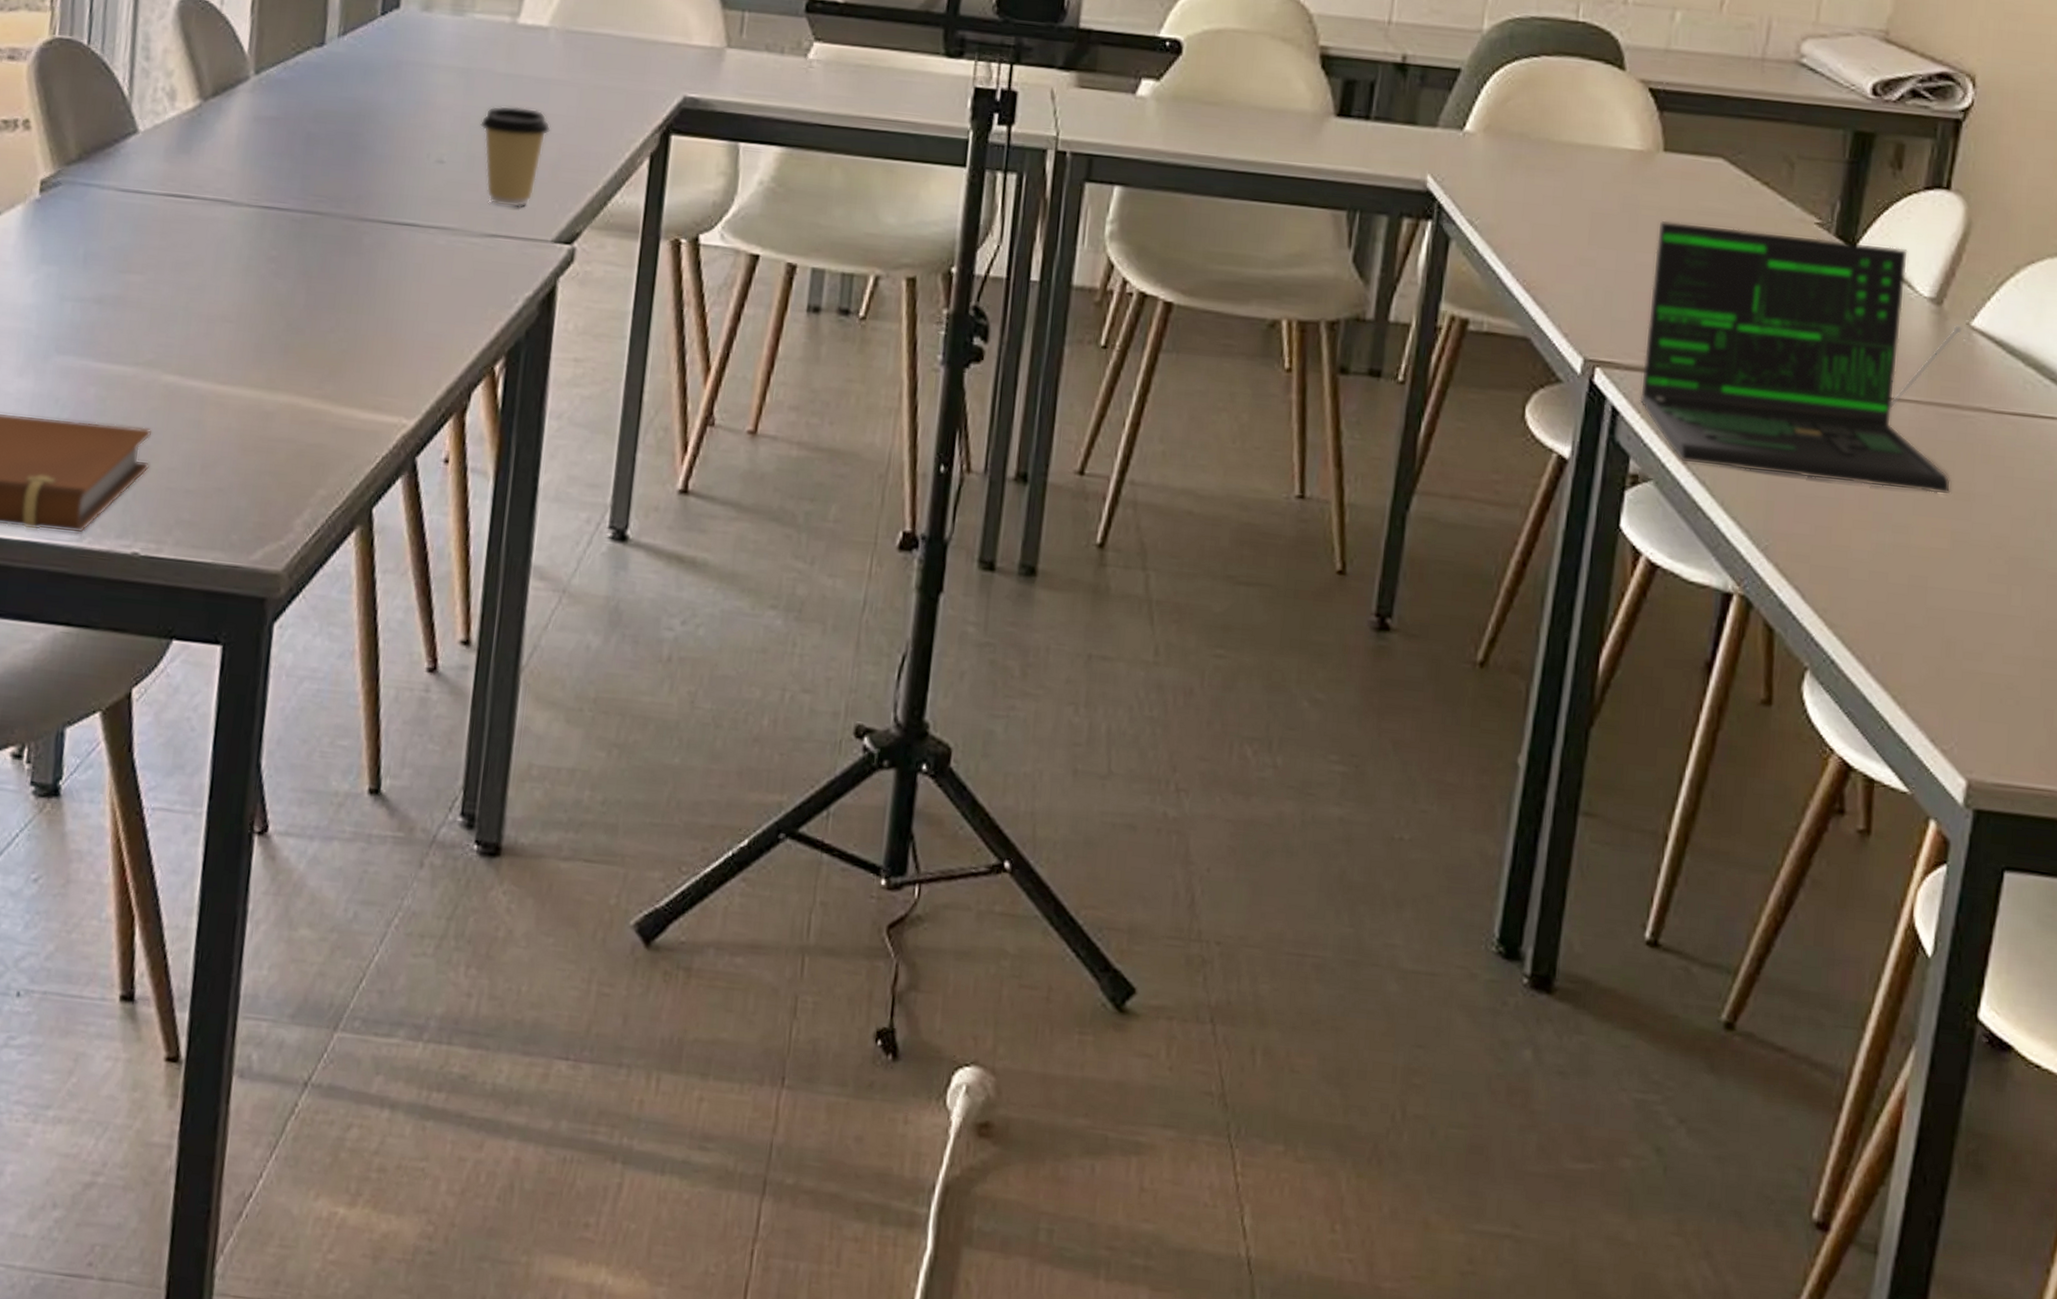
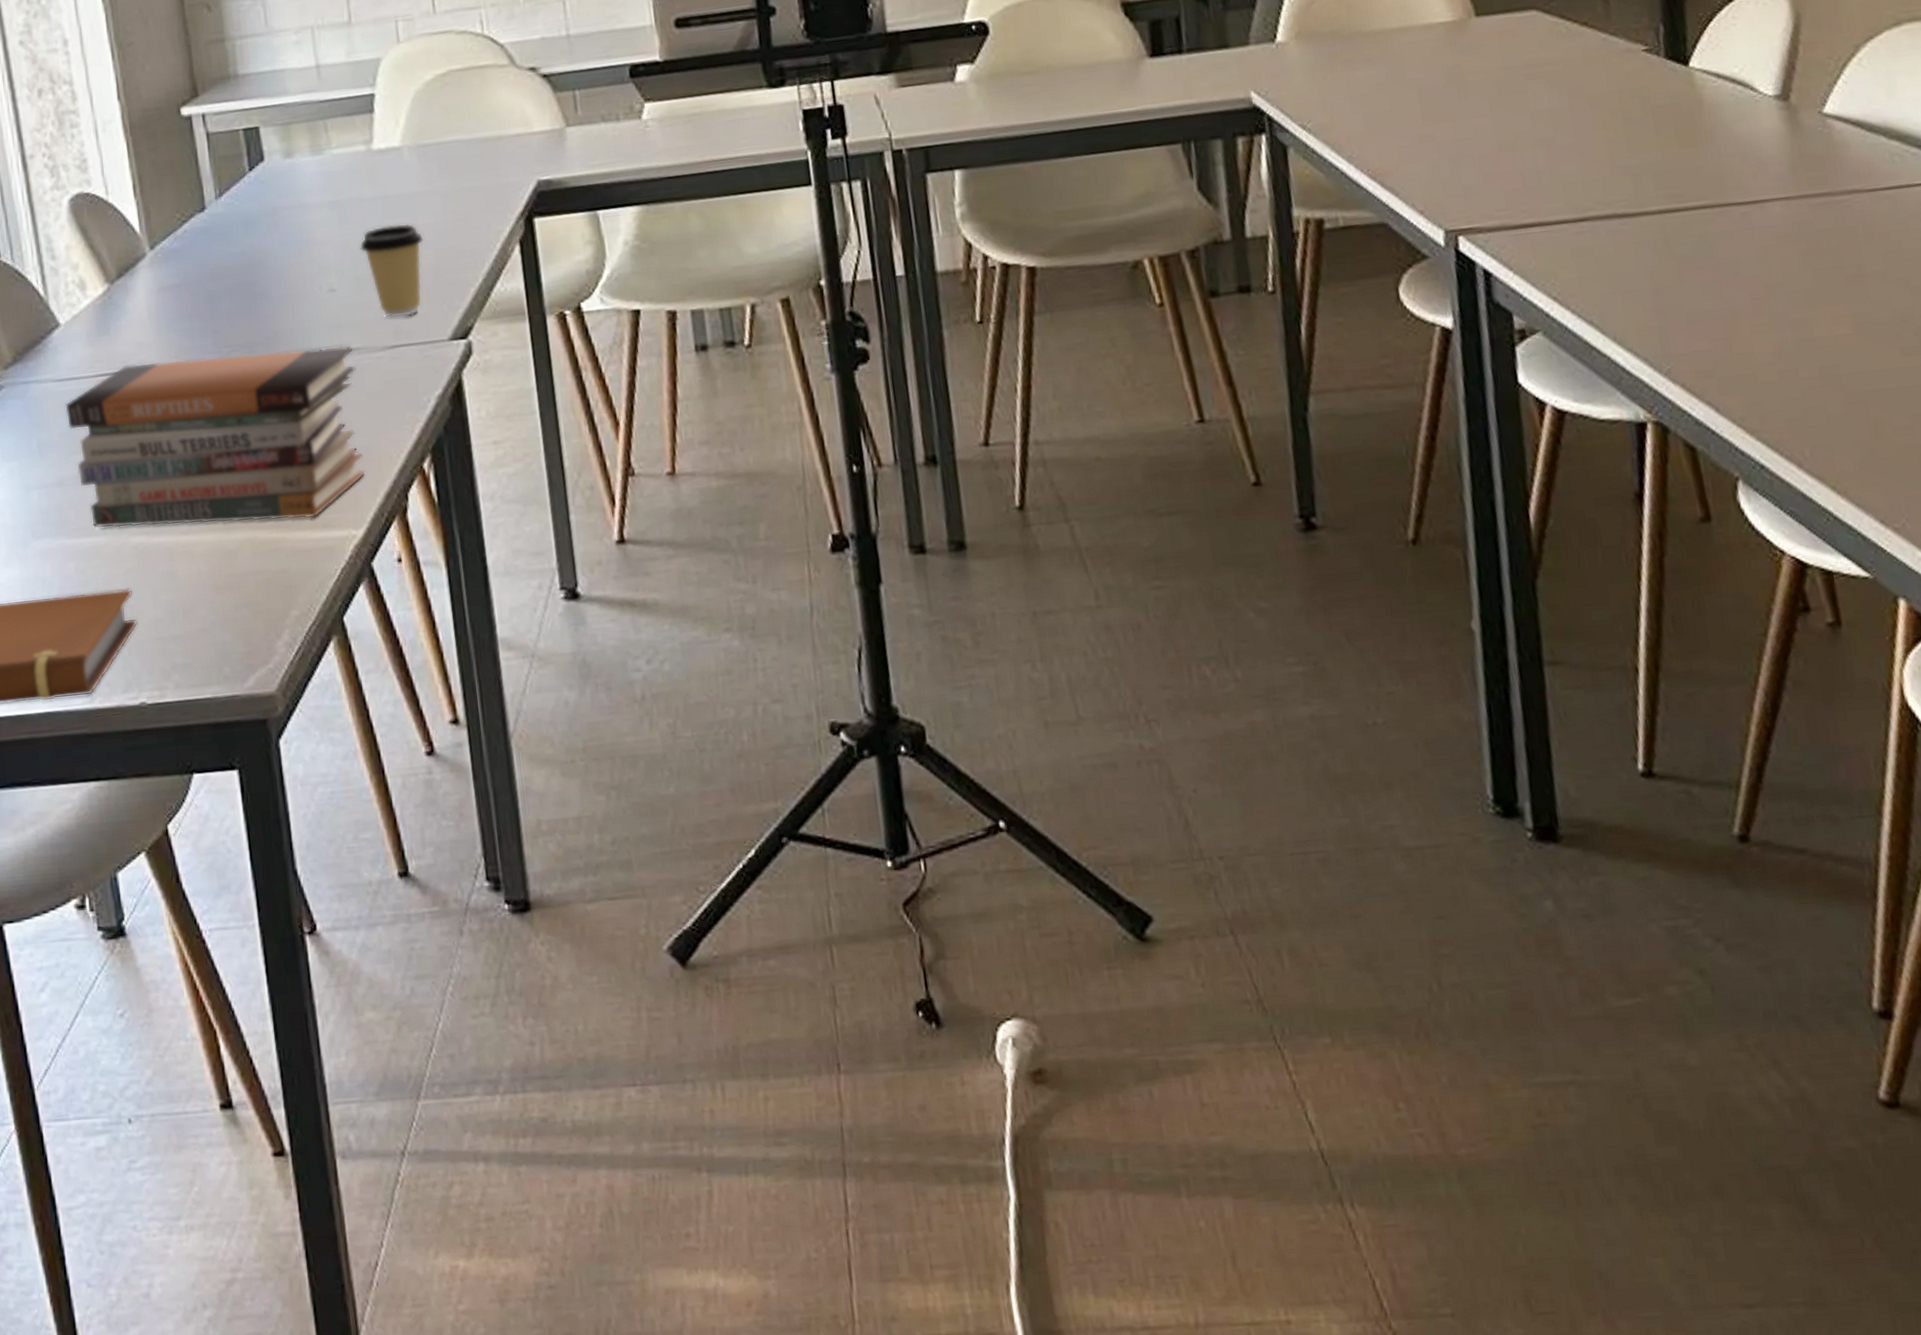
book stack: none [120,190,449,397] -> present [65,345,365,529]
laptop: present [1639,220,1963,493] -> none [1487,54,1842,307]

